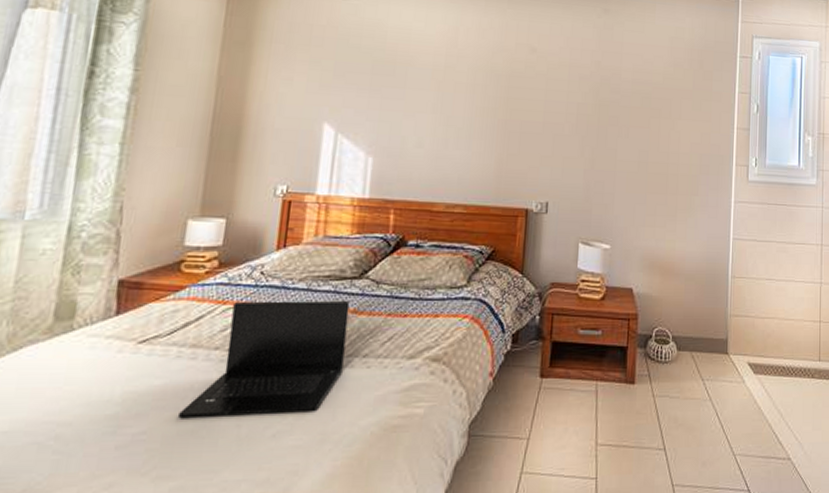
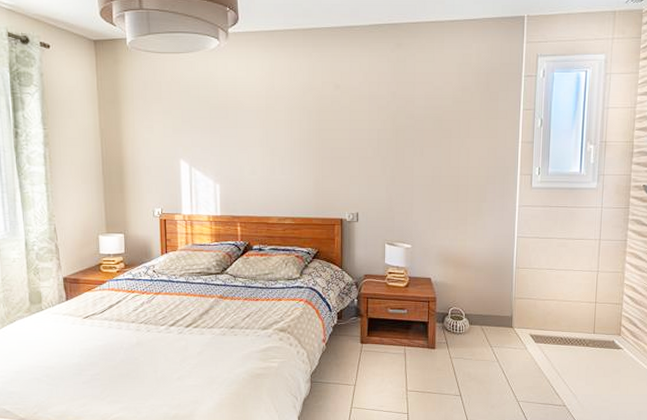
laptop: present [177,300,350,417] -> none [116,289,218,365]

